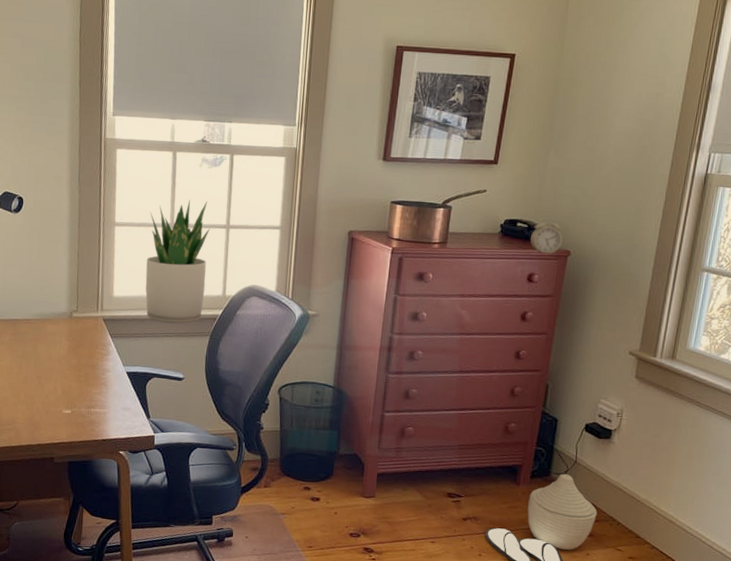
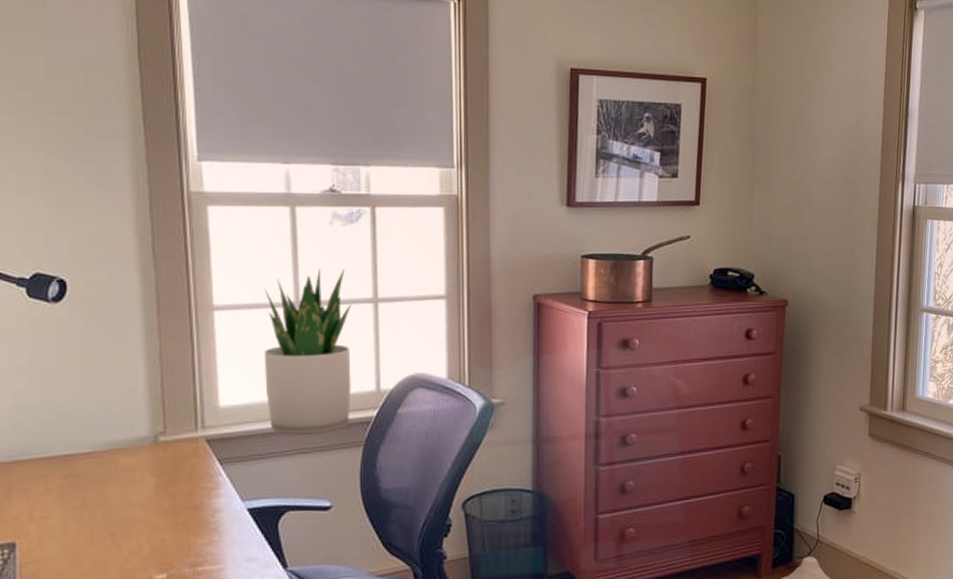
alarm clock: present [529,217,563,255] -> none [743,263,779,305]

